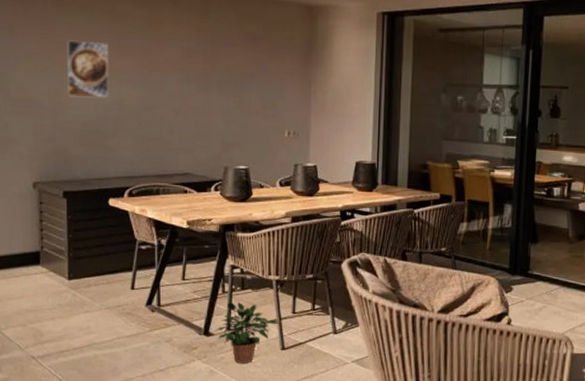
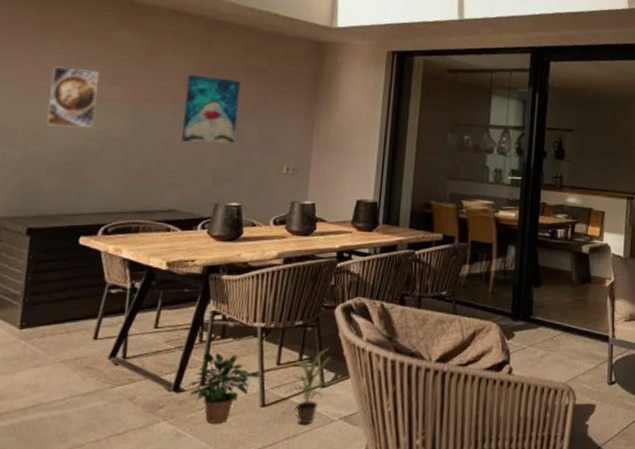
wall art: none [188,44,239,111] -> present [182,75,241,144]
potted plant: none [302,298,341,367] -> present [285,347,331,425]

